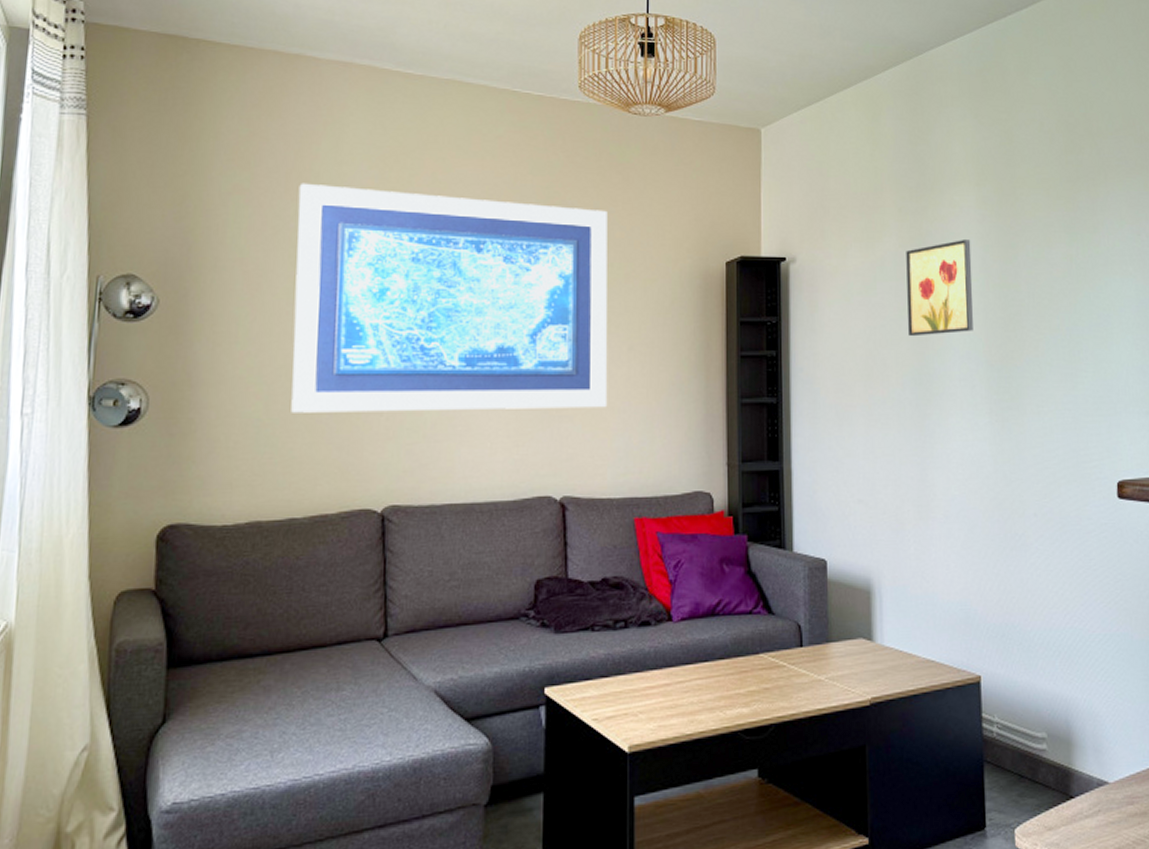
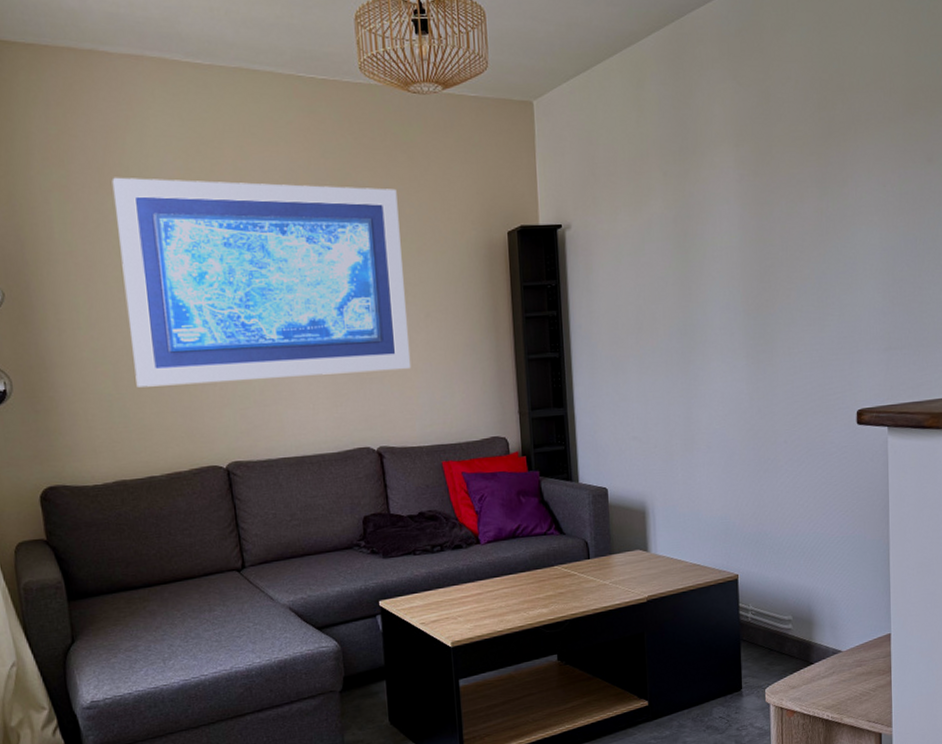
wall art: present [906,240,973,337] -> none [671,199,732,292]

